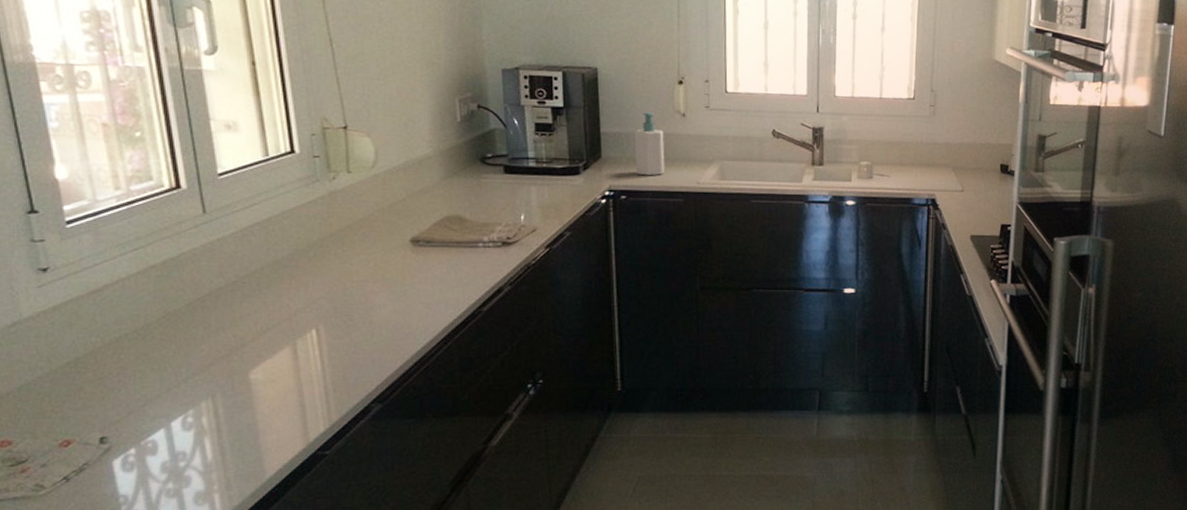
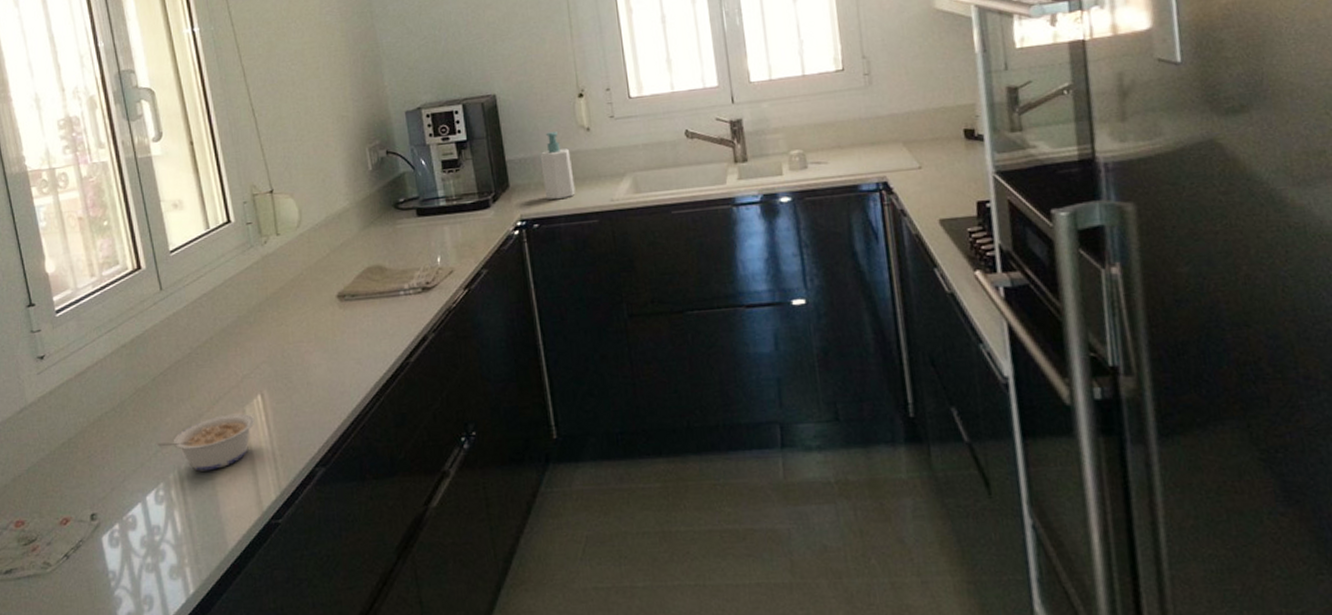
legume: none [187,346,307,401] -> present [156,413,255,472]

